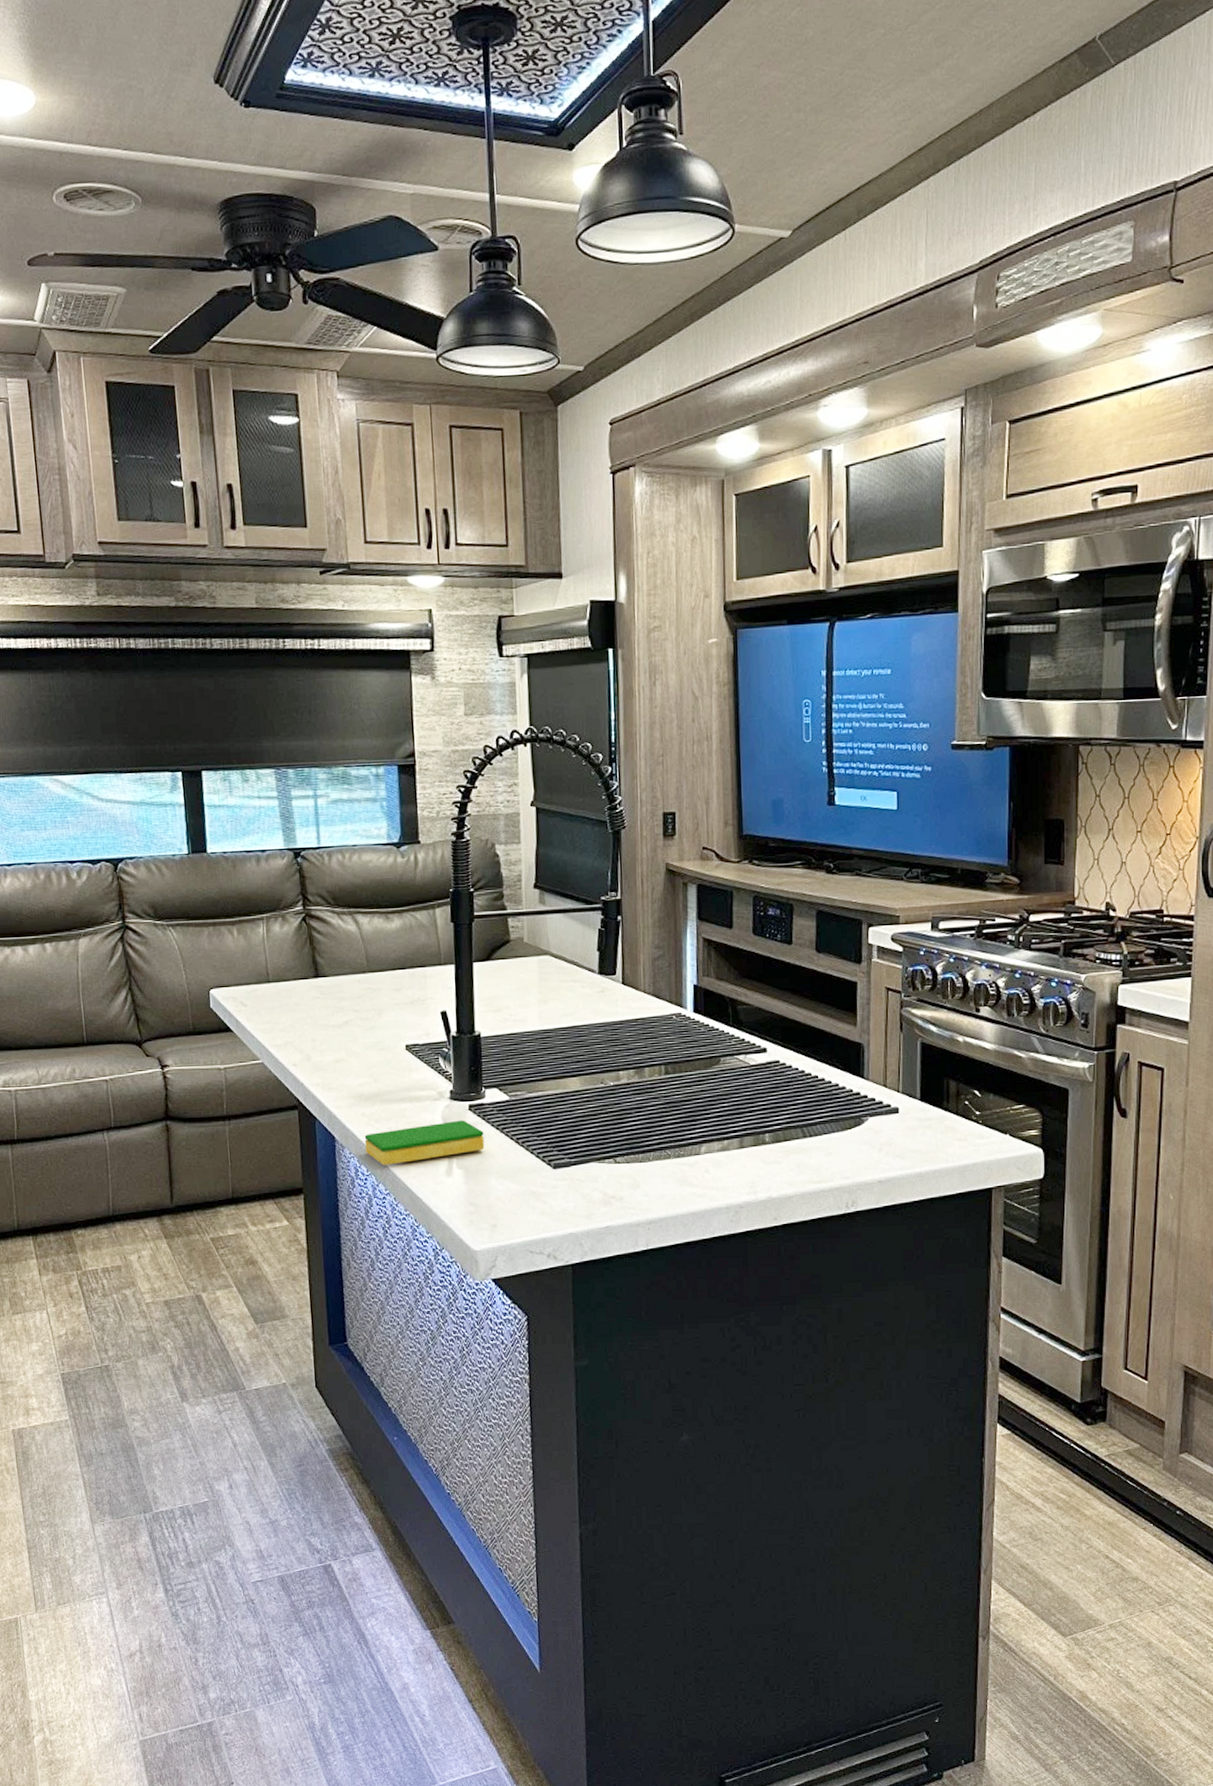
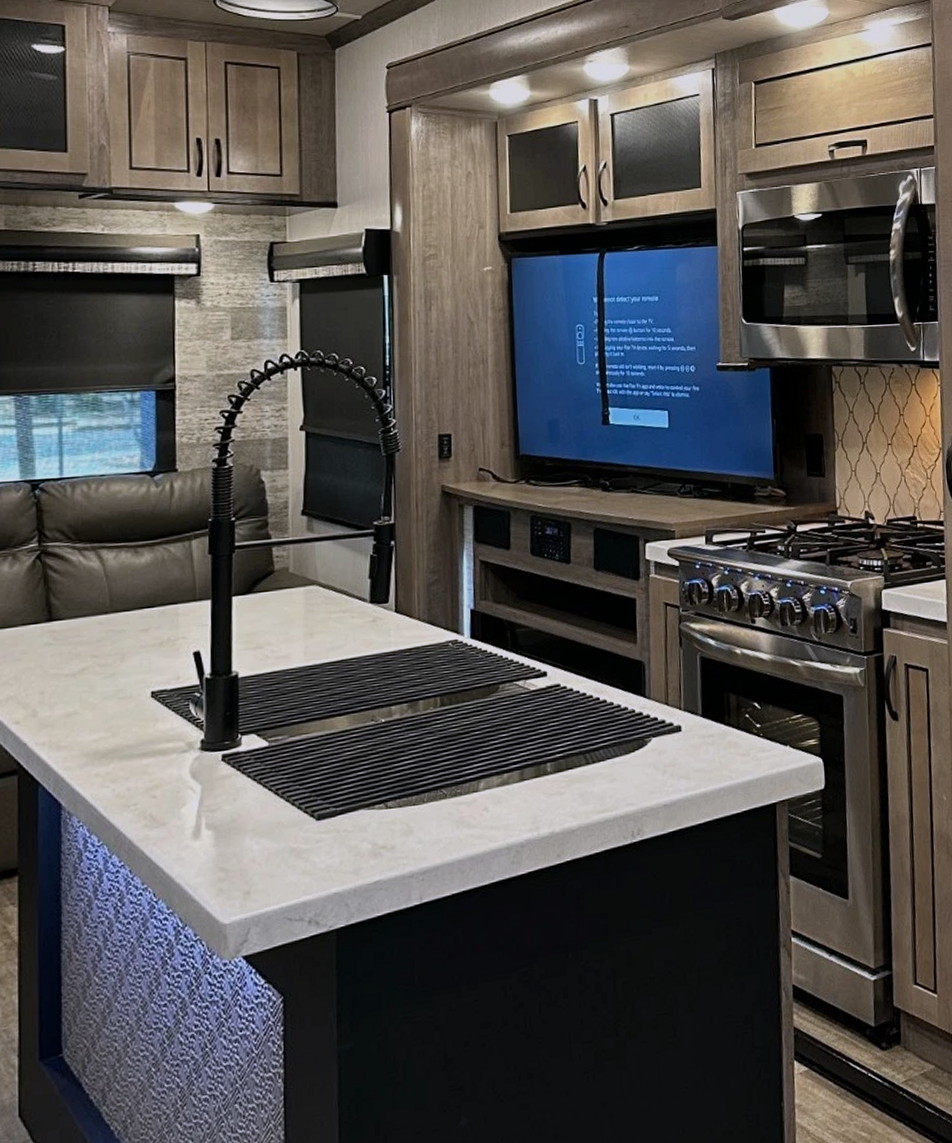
dish sponge: present [364,1120,485,1166] -> none [97,772,239,834]

